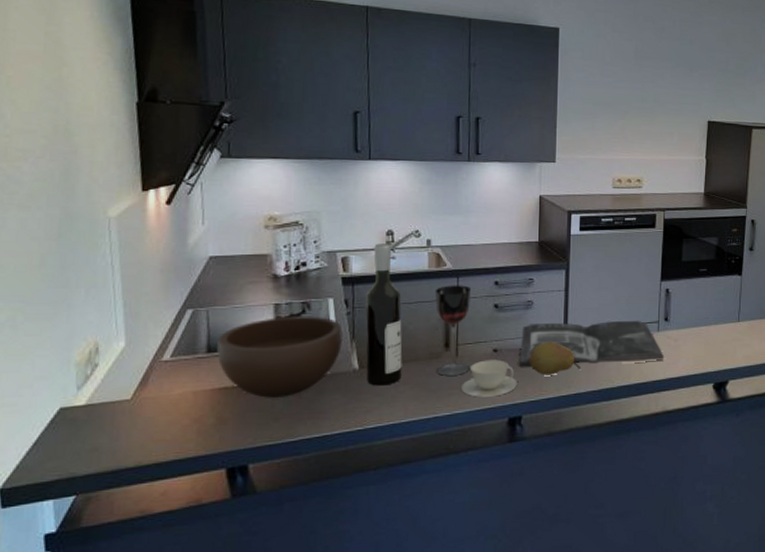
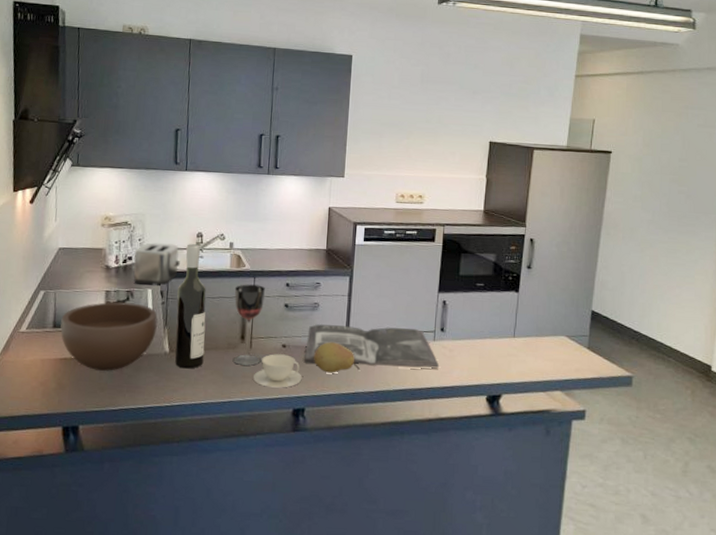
toaster: none [308,244,367,294] -> present [133,243,180,286]

